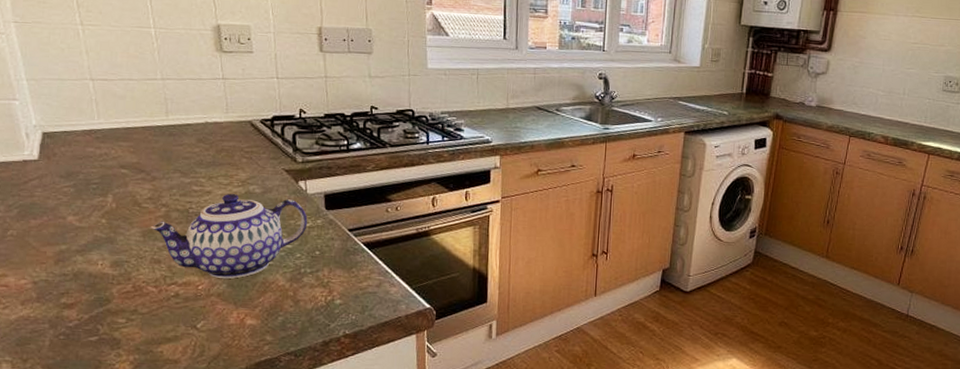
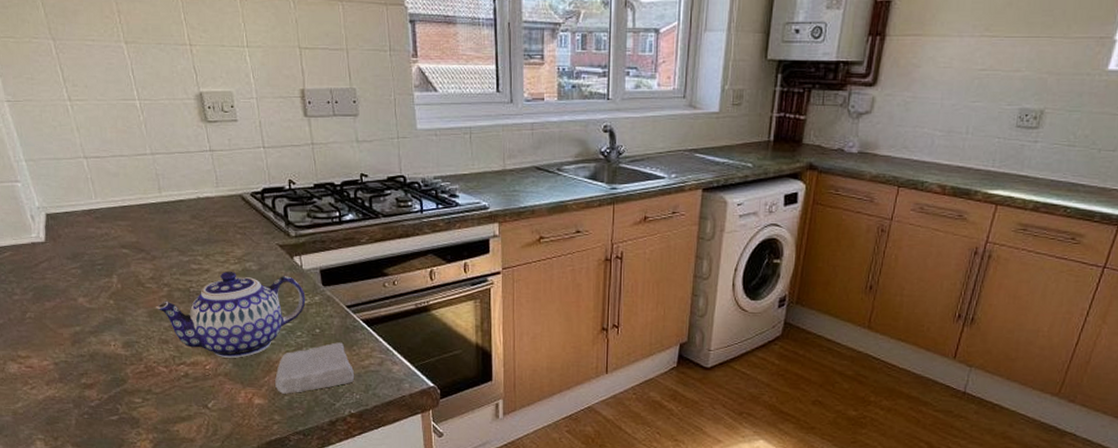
soap bar: none [270,264,352,315] -> present [275,342,355,394]

